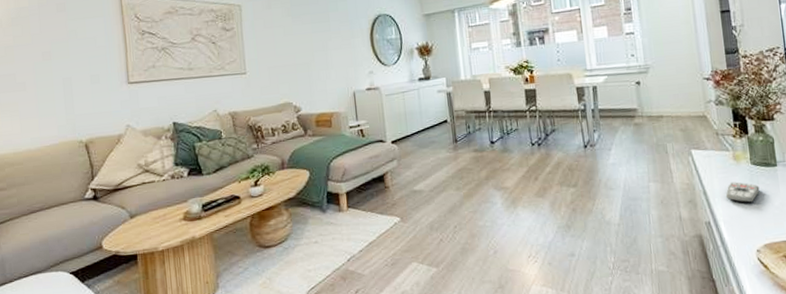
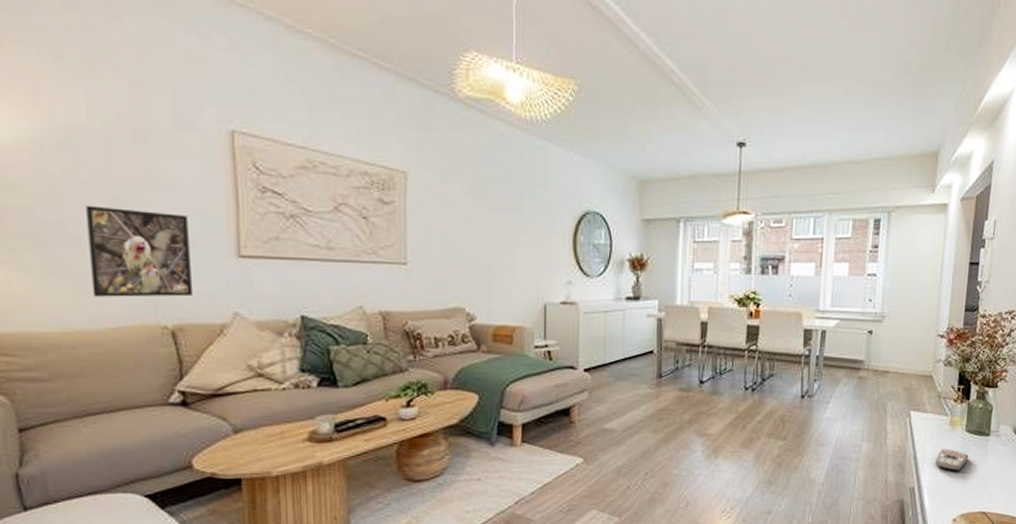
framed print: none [28,58,98,124] -> present [86,205,192,297]

